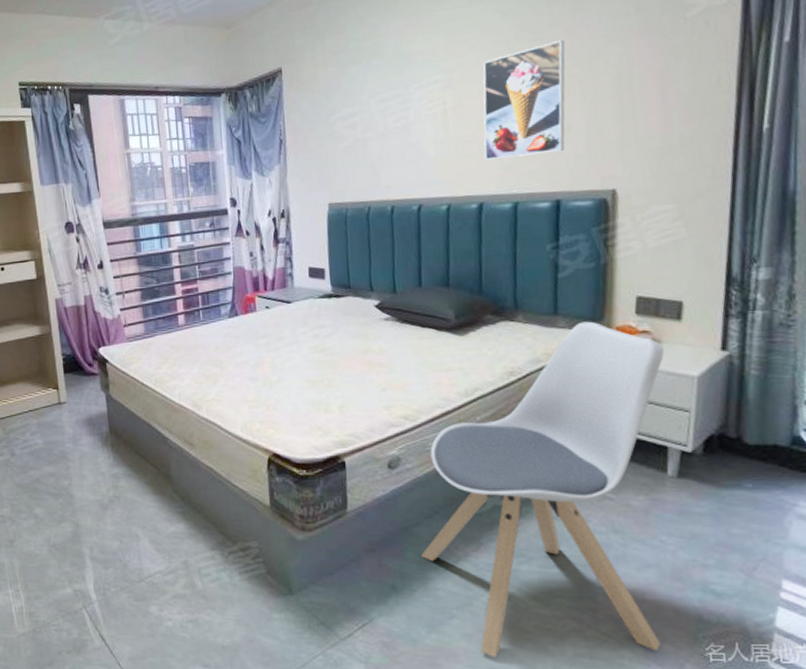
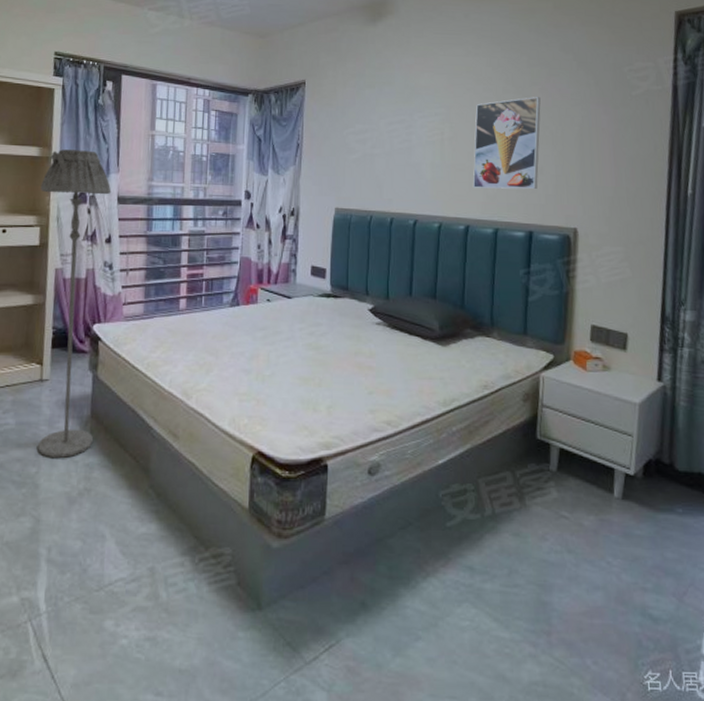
floor lamp: none [28,179,116,471] -> present [38,149,112,458]
chair: present [420,321,664,657] -> none [391,343,613,685]

